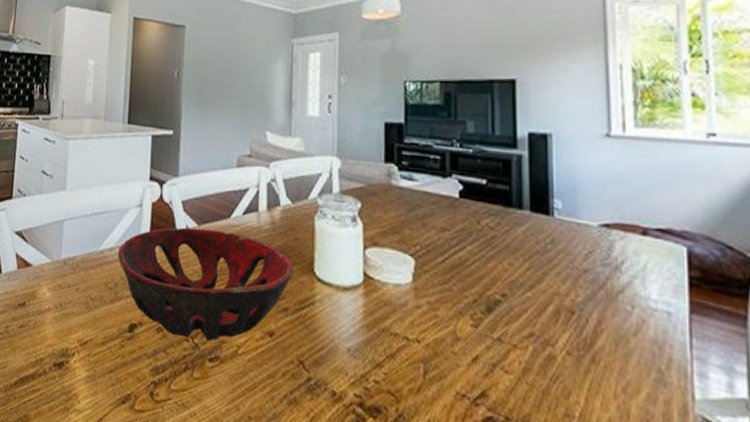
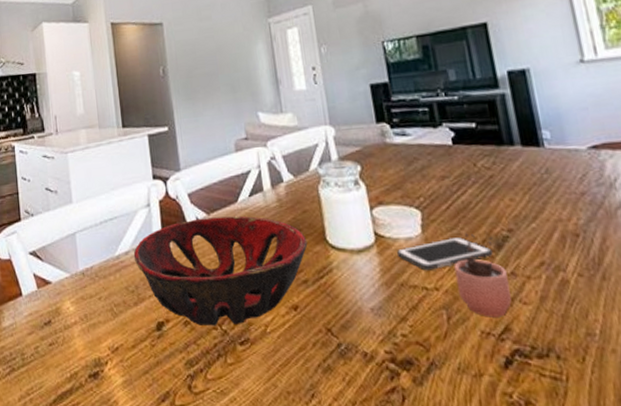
cell phone: none [384,291,482,321] -> present [397,236,493,271]
cocoa: none [439,290,493,382] -> present [454,233,512,317]

